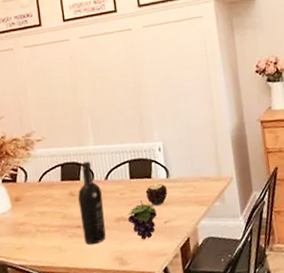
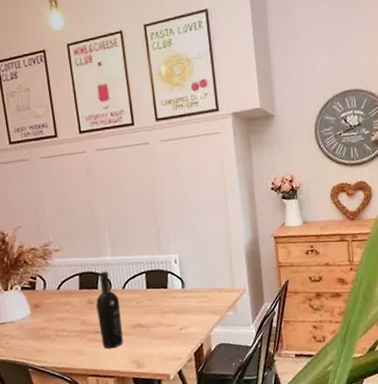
fruit: present [127,200,158,240] -> none [144,309,173,345]
candle: present [145,183,167,206] -> none [161,293,183,314]

